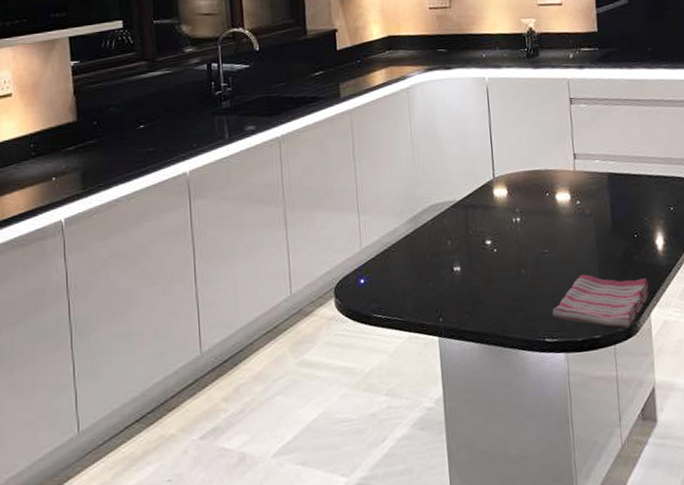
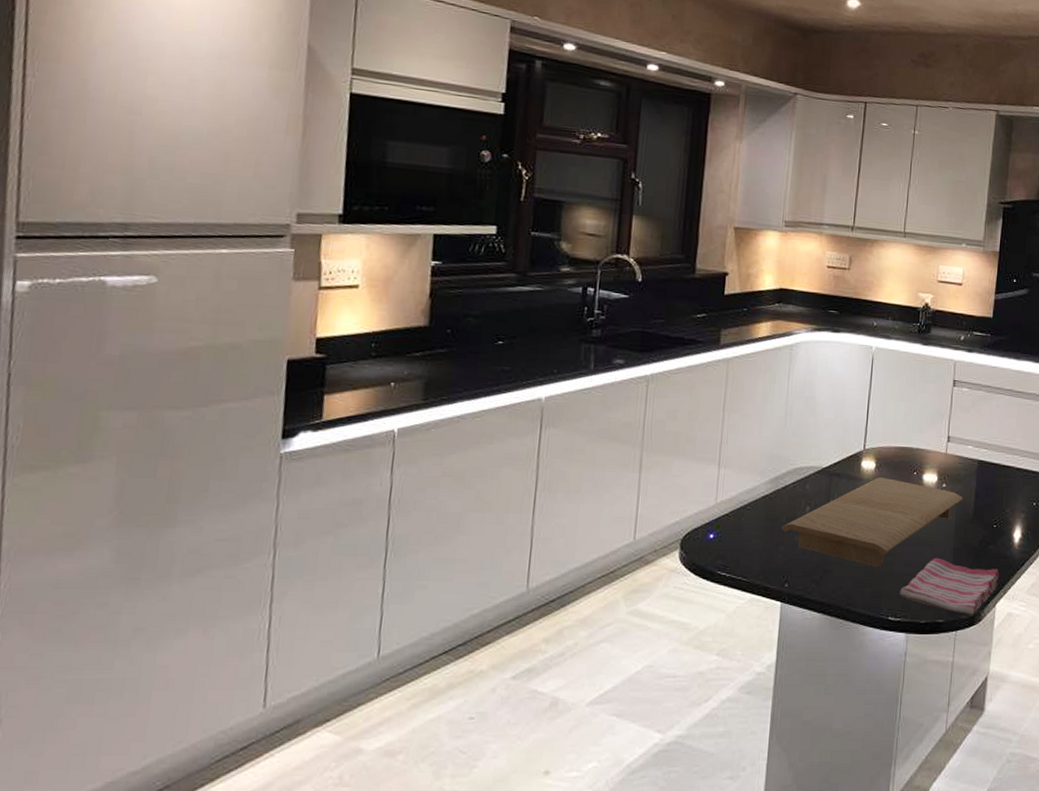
cutting board: none [425,202,600,291] -> present [780,476,964,567]

